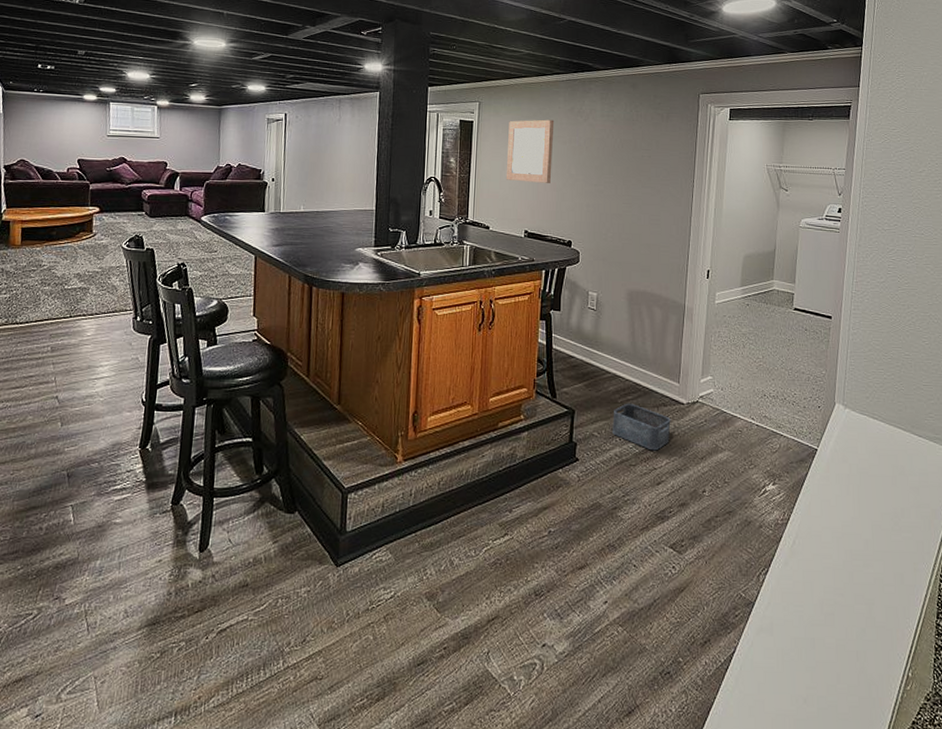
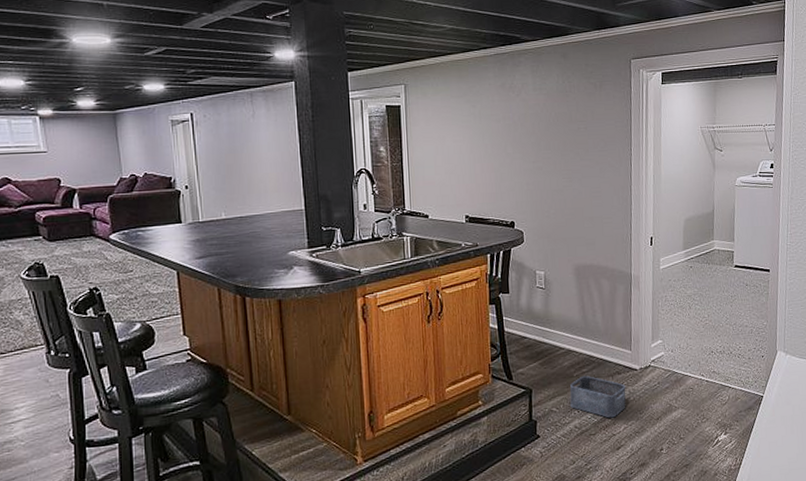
wall art: present [506,119,555,183] -> none [438,97,488,166]

